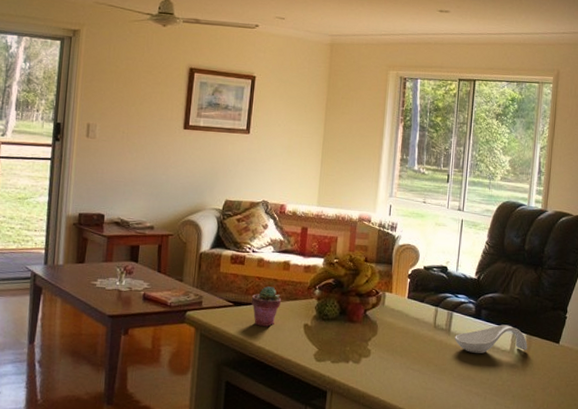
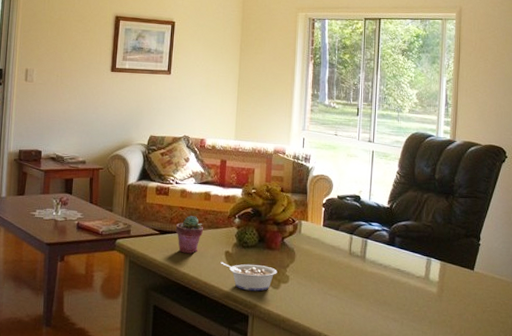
legume: none [298,335,359,366] -> present [220,262,277,292]
spoon rest: present [454,324,527,354] -> none [370,251,442,280]

